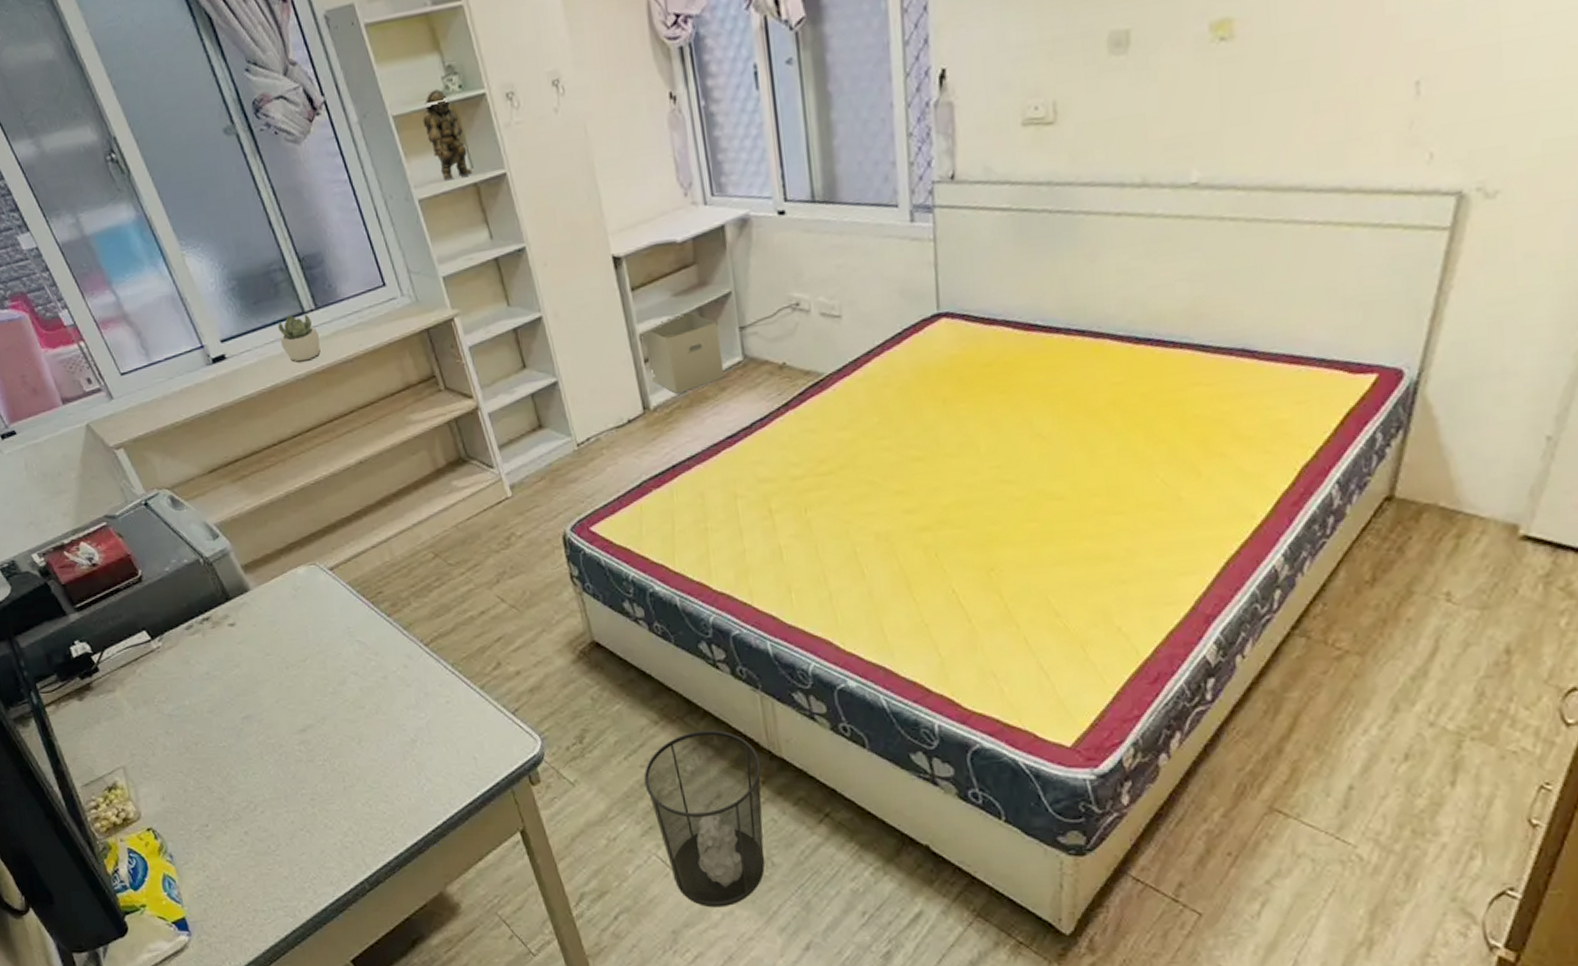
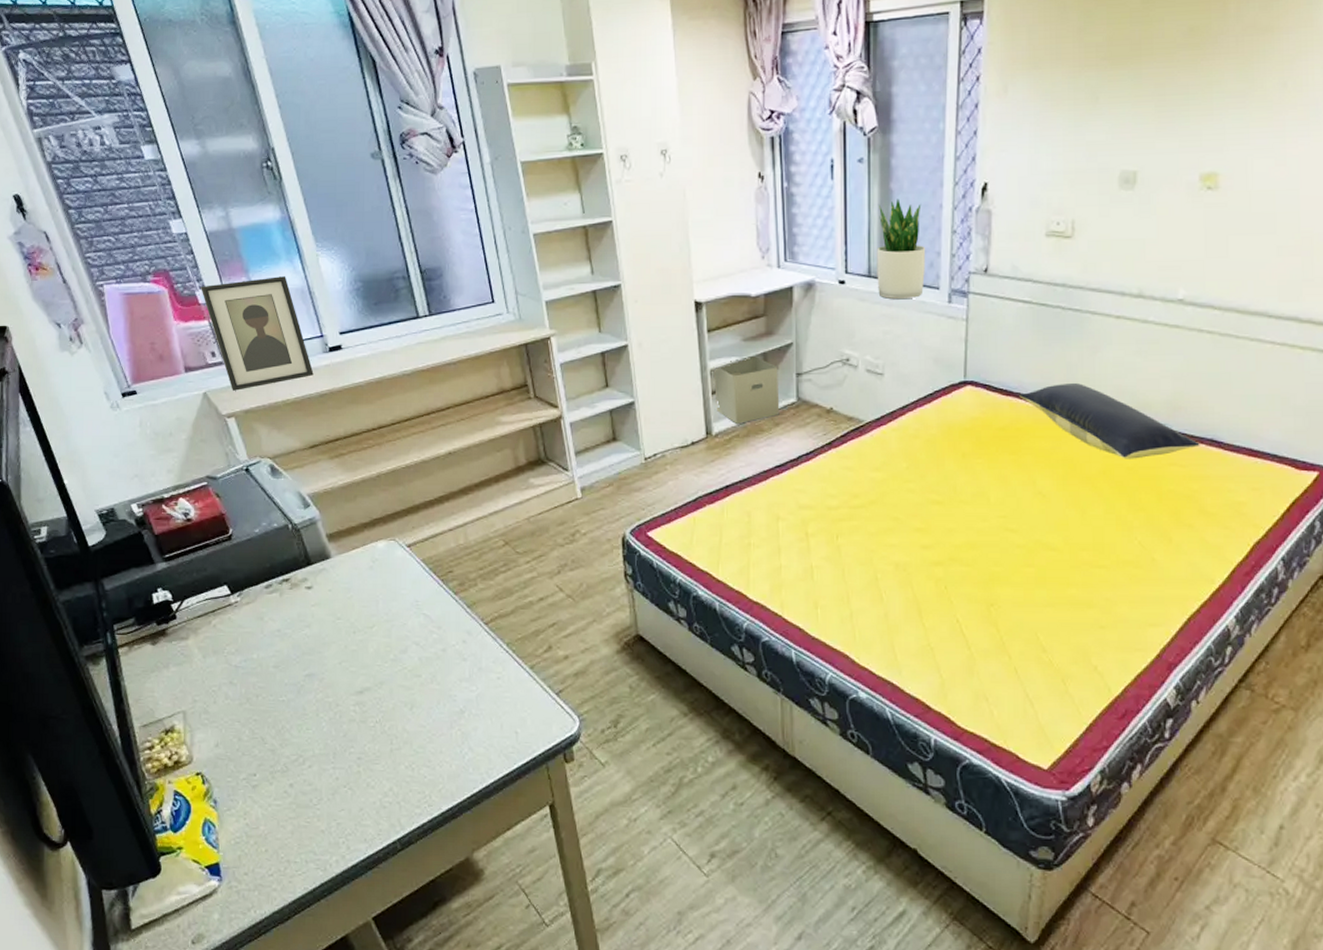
picture frame: none [63,283,200,419] -> present [201,276,314,391]
succulent plant: present [278,314,321,364] -> none [393,317,428,361]
figurine: present [423,88,473,180] -> none [546,144,583,220]
waste bin: present [644,730,765,908] -> none [669,726,775,893]
planter: none [816,102,880,226] -> present [877,198,926,300]
pillow: none [1005,300,1229,385] -> present [1019,383,1200,459]

